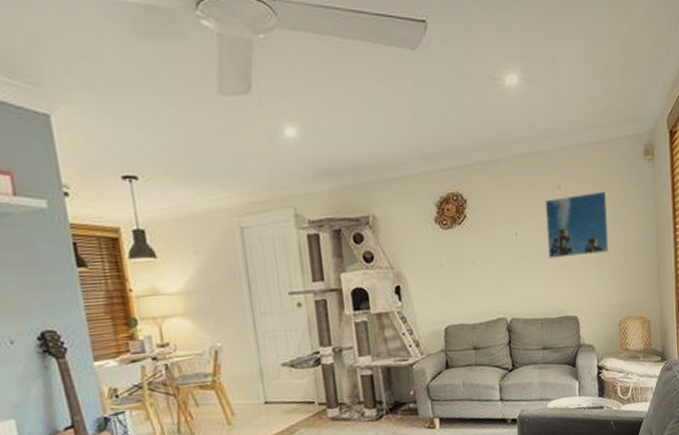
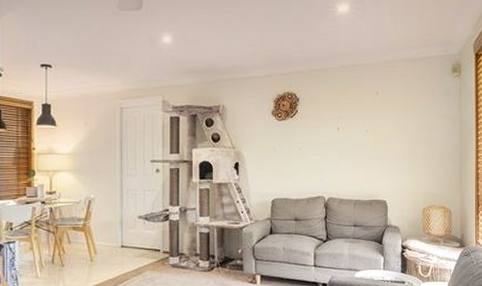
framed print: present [545,191,609,259] -> none [364,99,417,151]

